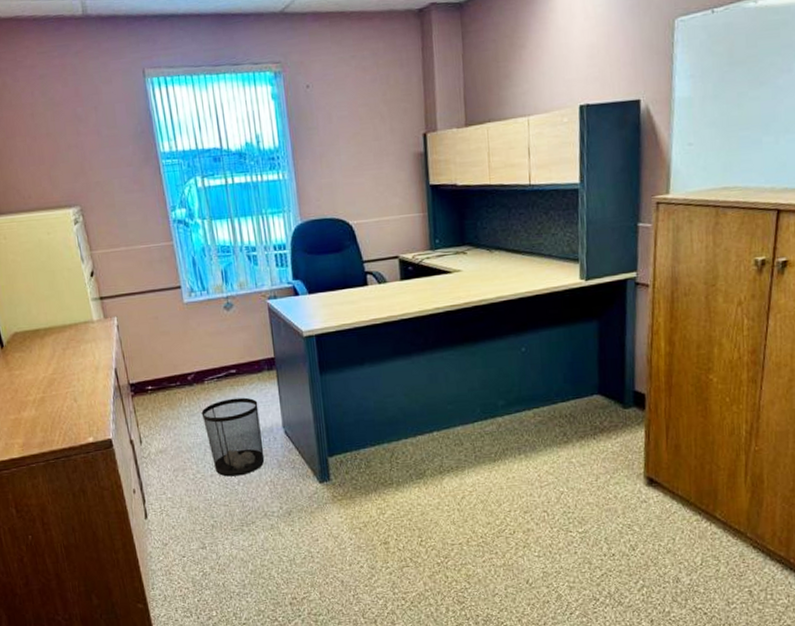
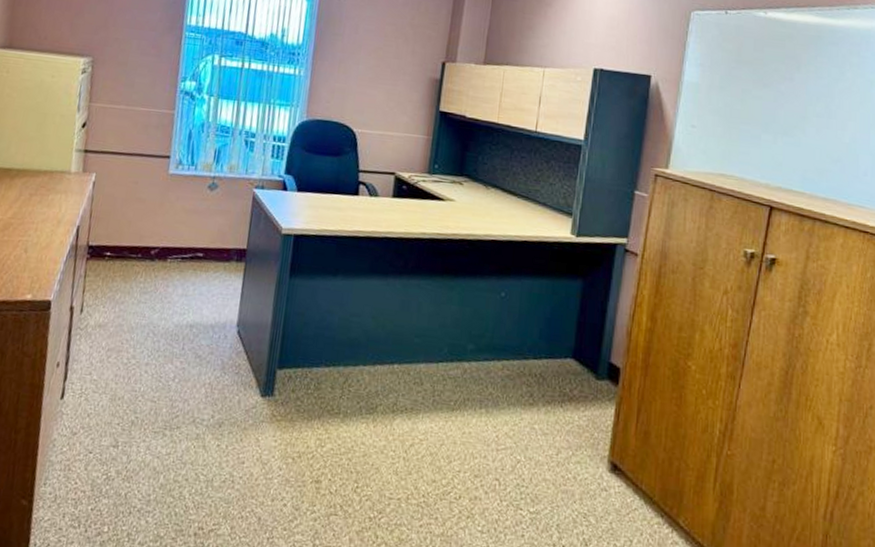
waste bin: present [201,397,265,477] -> none [152,283,217,371]

